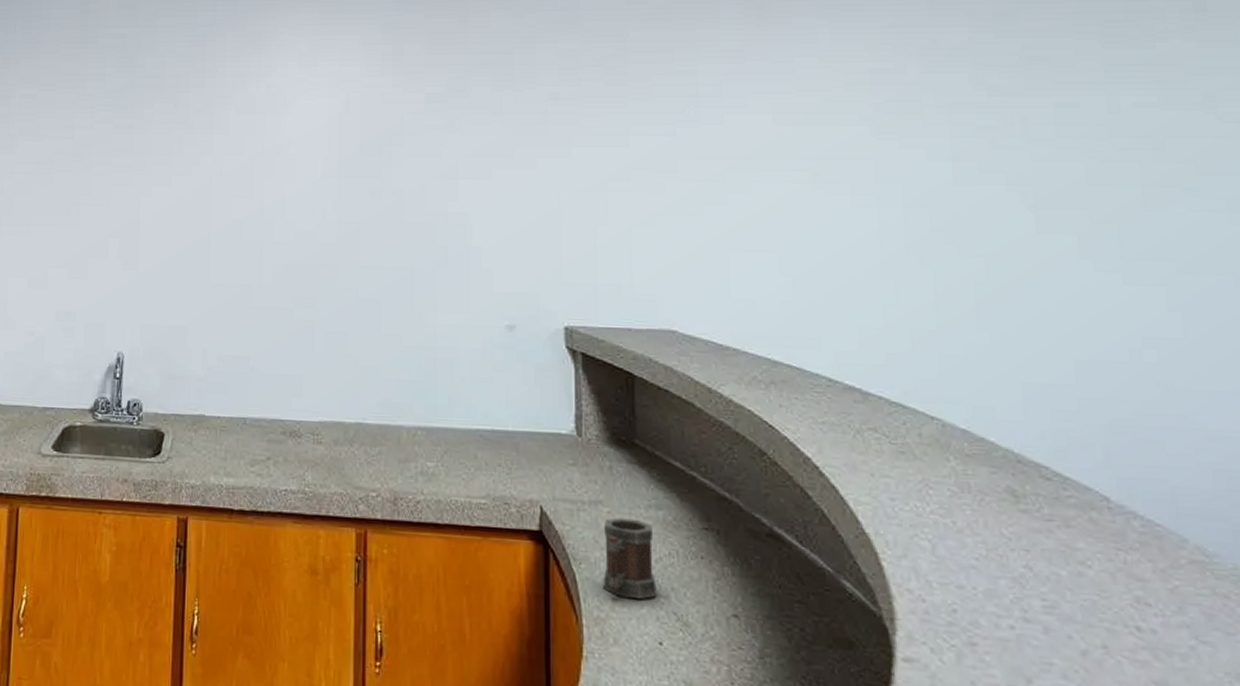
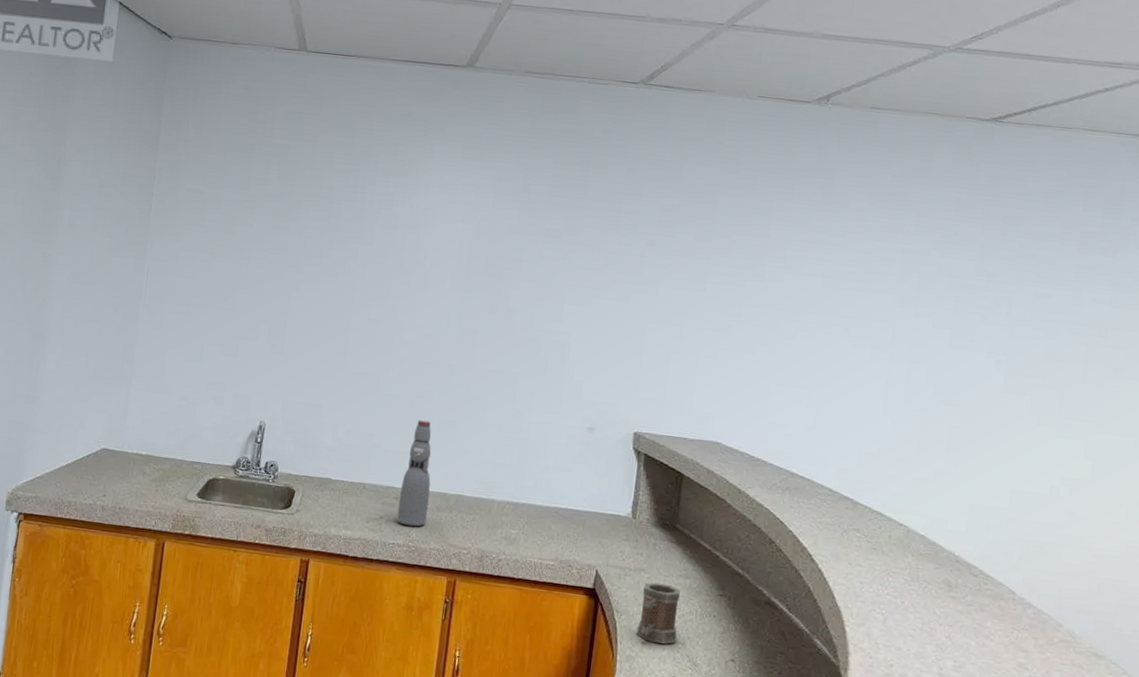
bottle: none [287,335,324,467] -> present [396,420,432,527]

